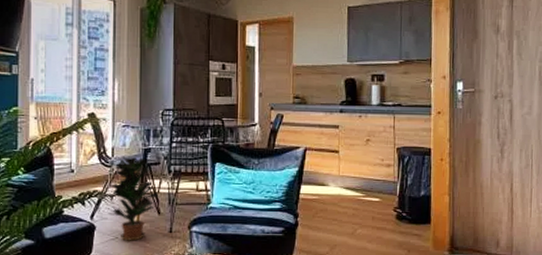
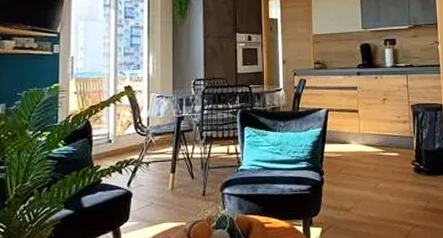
potted plant: present [107,157,159,241] -> none [143,125,192,206]

